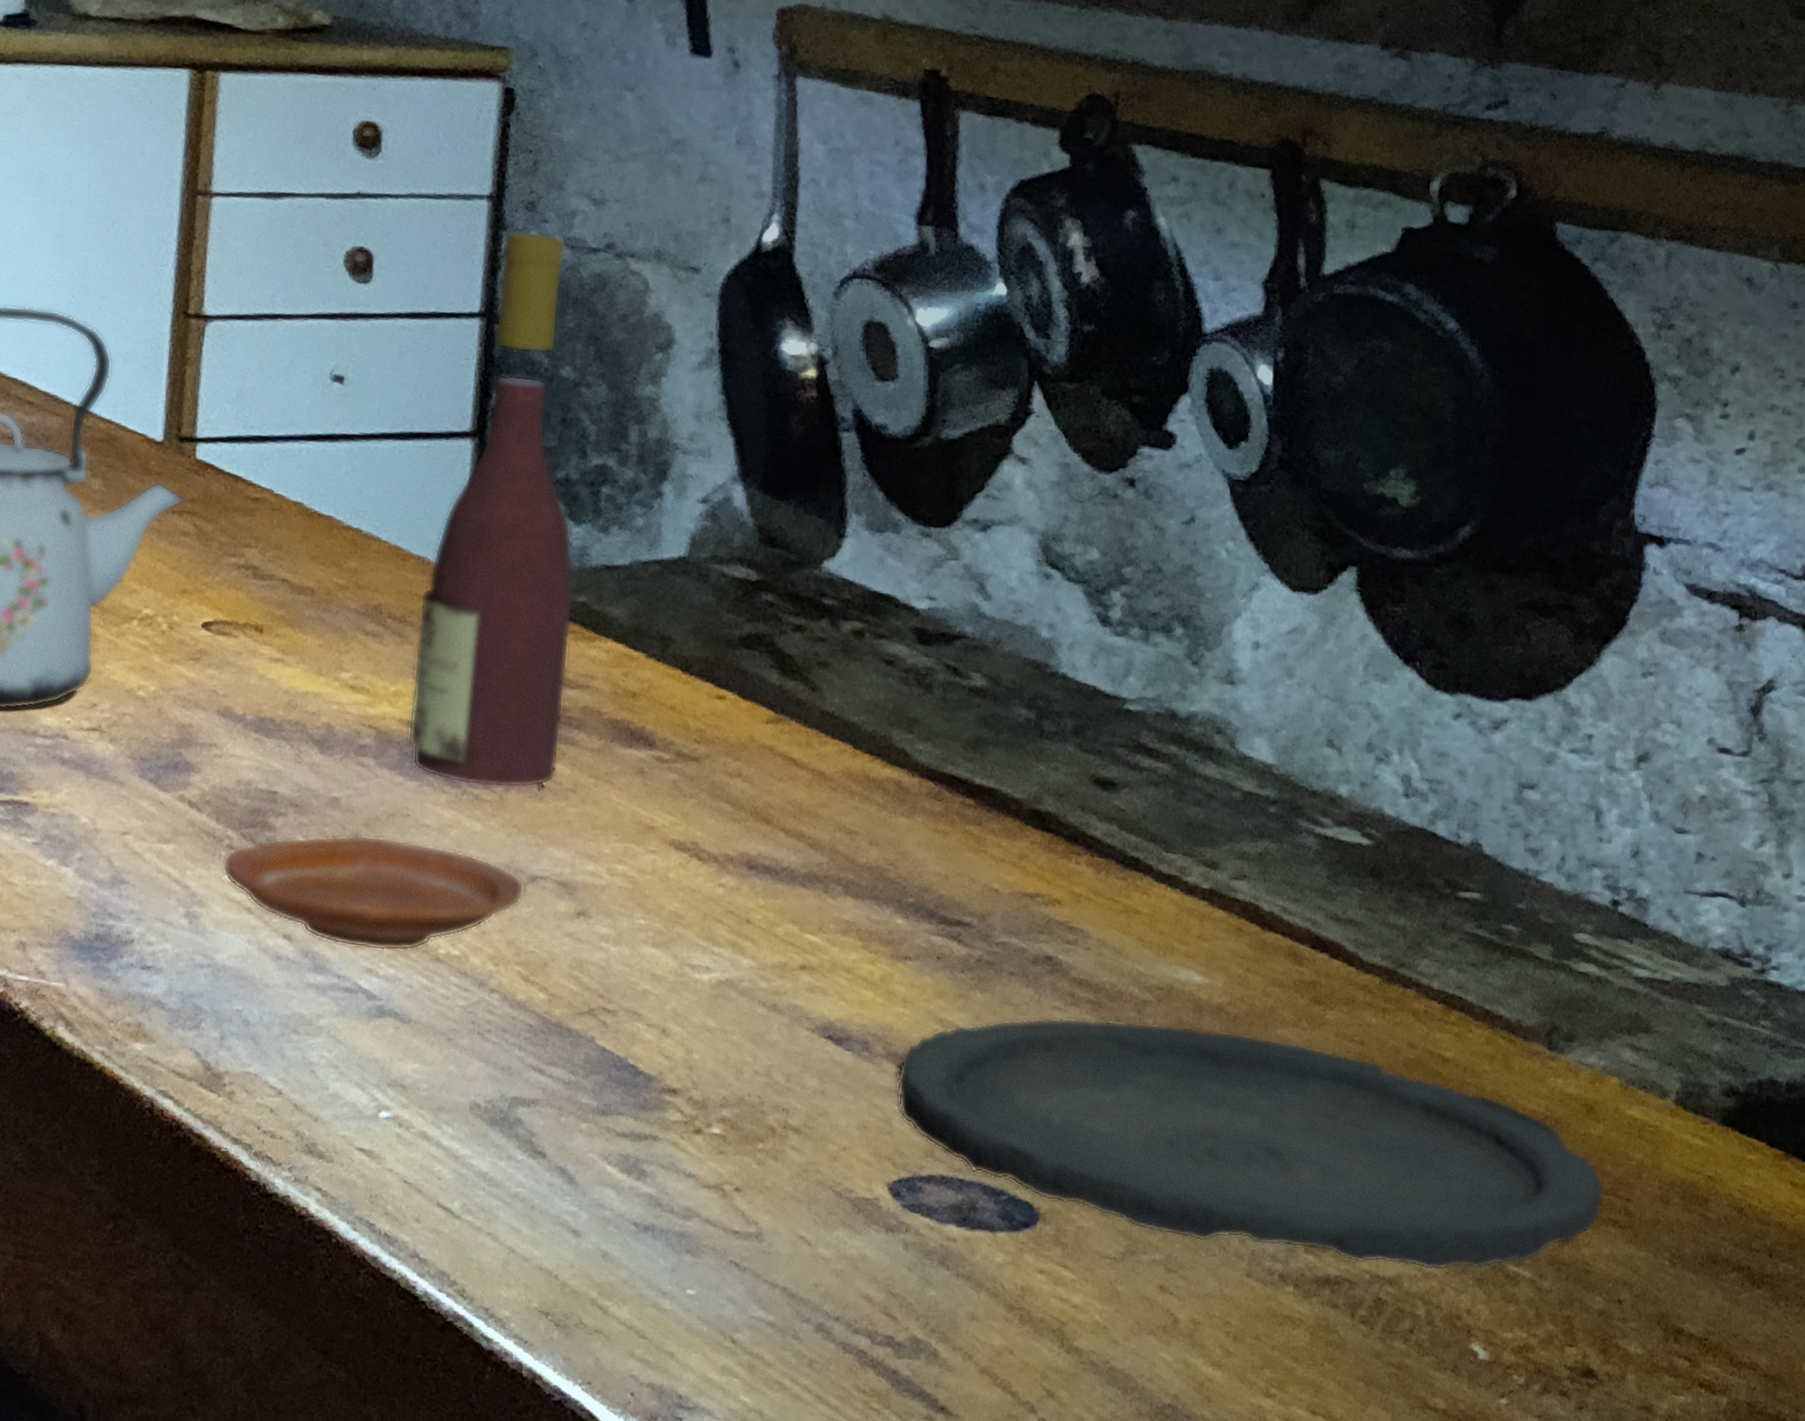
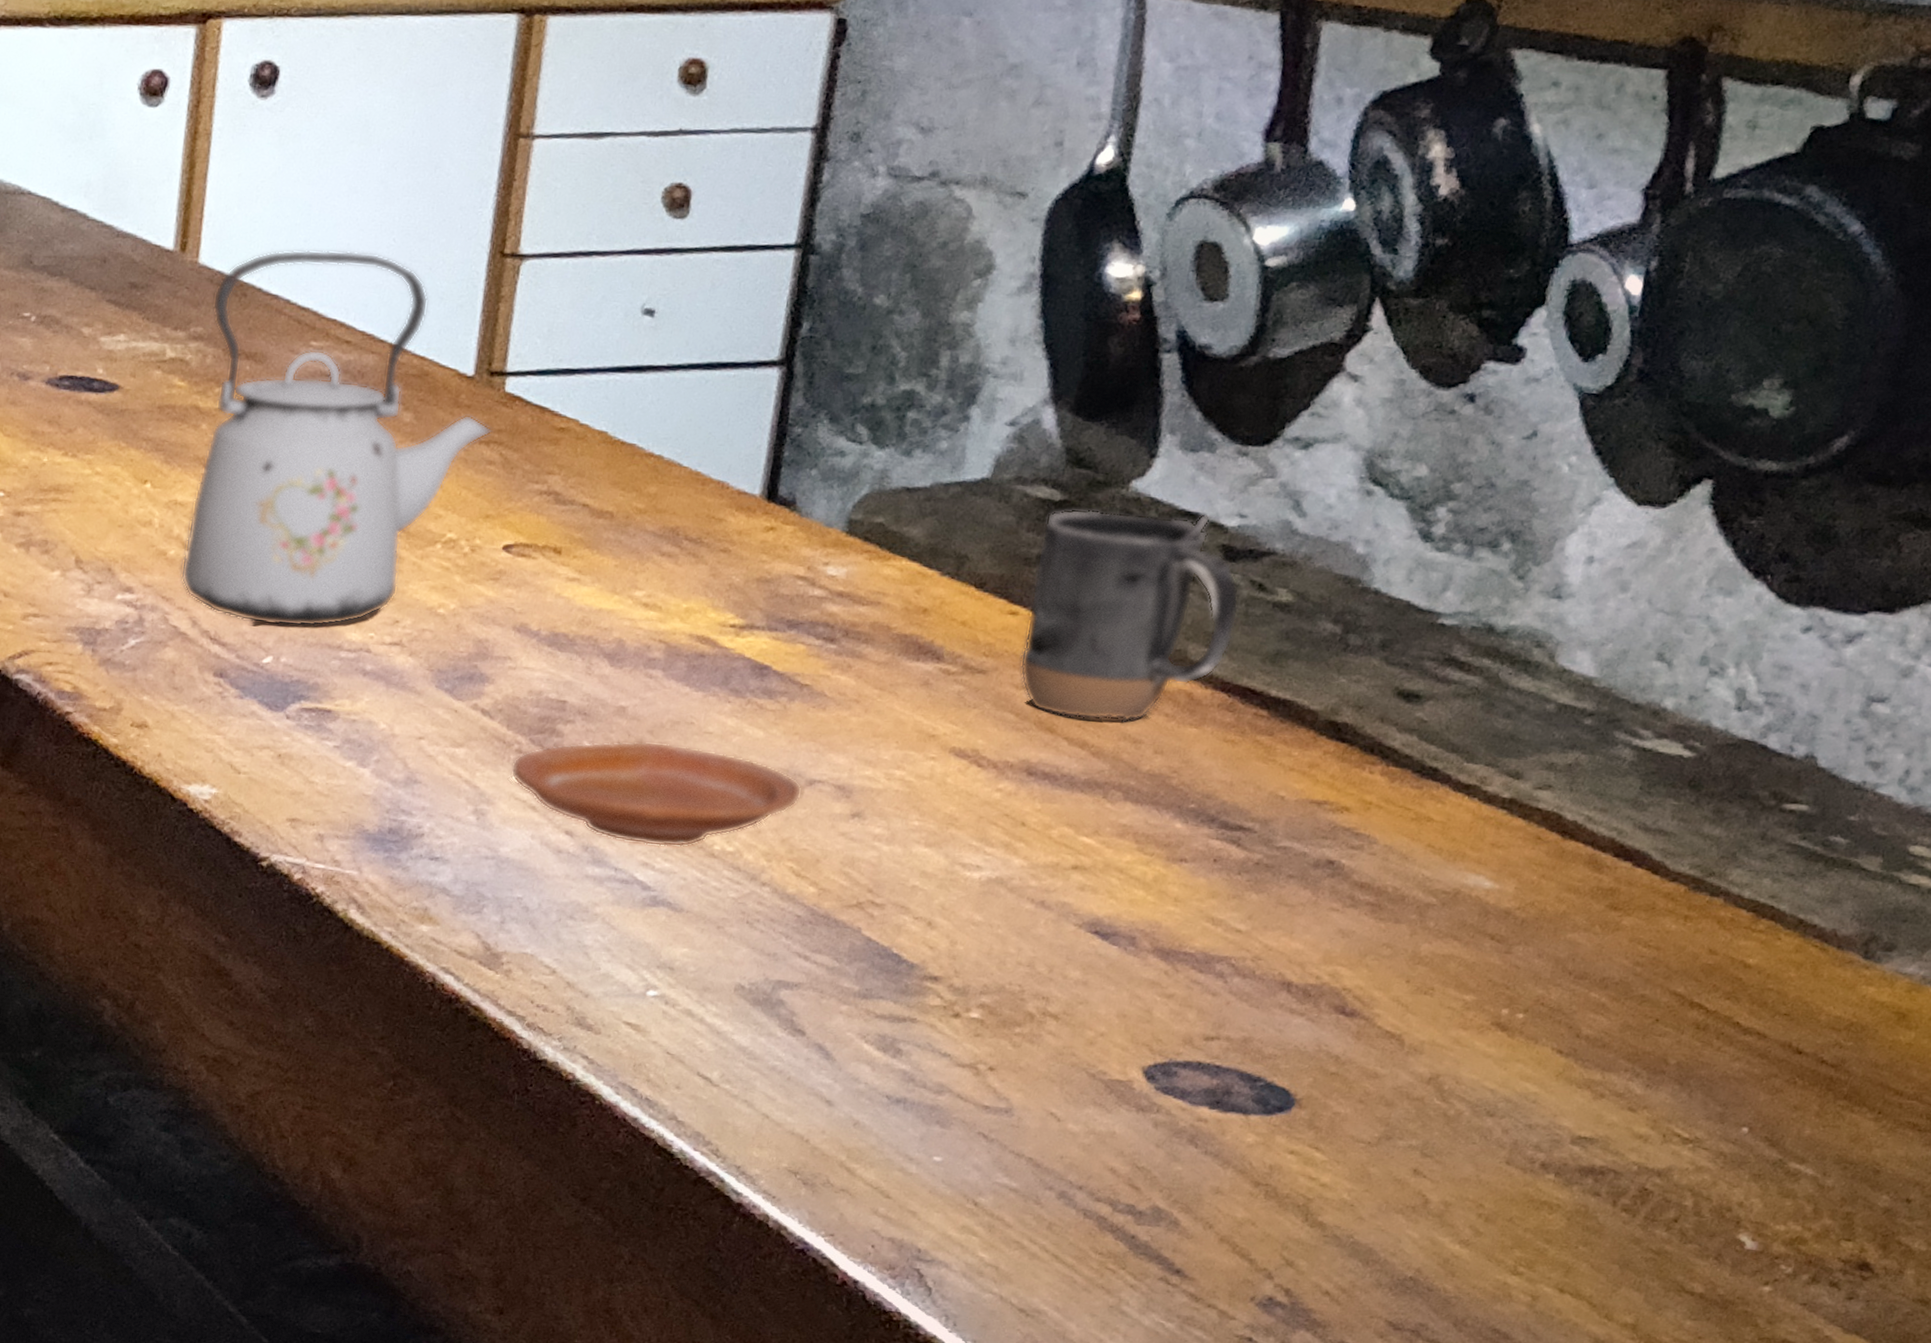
wine bottle: present [407,230,575,789] -> none [696,161,889,699]
mug: none [731,589,937,812] -> present [1019,509,1240,722]
plate: present [896,1017,1604,1271] -> none [1159,918,1907,1166]

